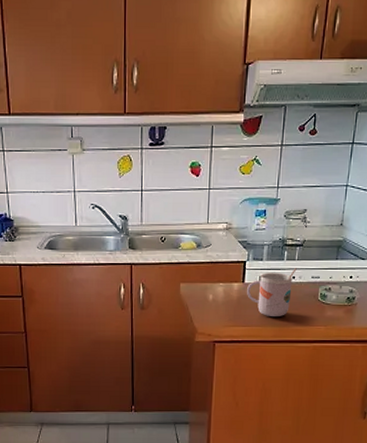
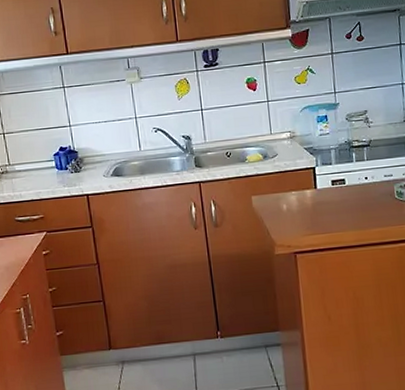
mug: present [247,268,297,318] -> none [320,168,368,221]

